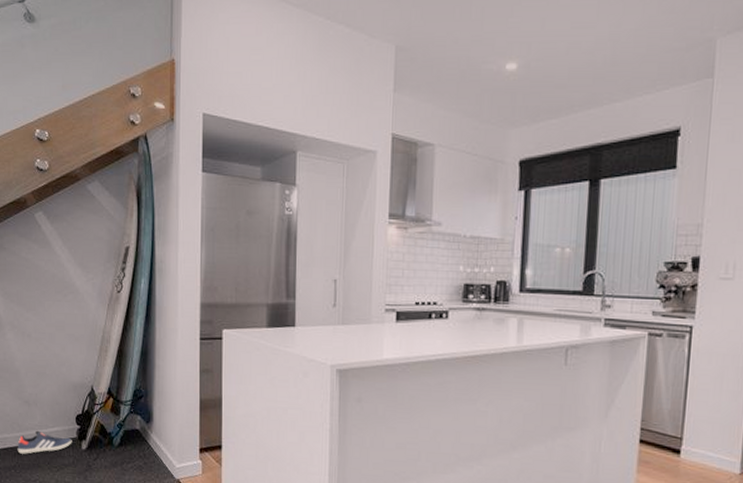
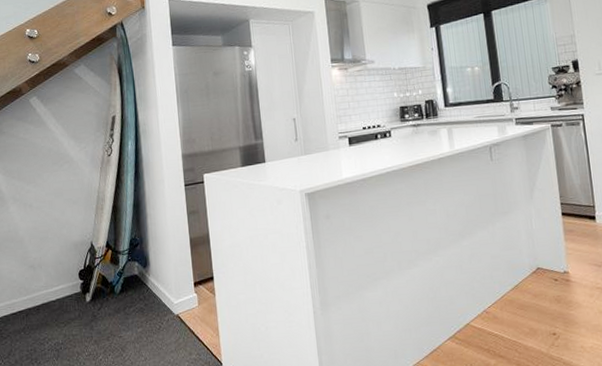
sneaker: present [17,430,72,454] -> none [25,291,77,316]

